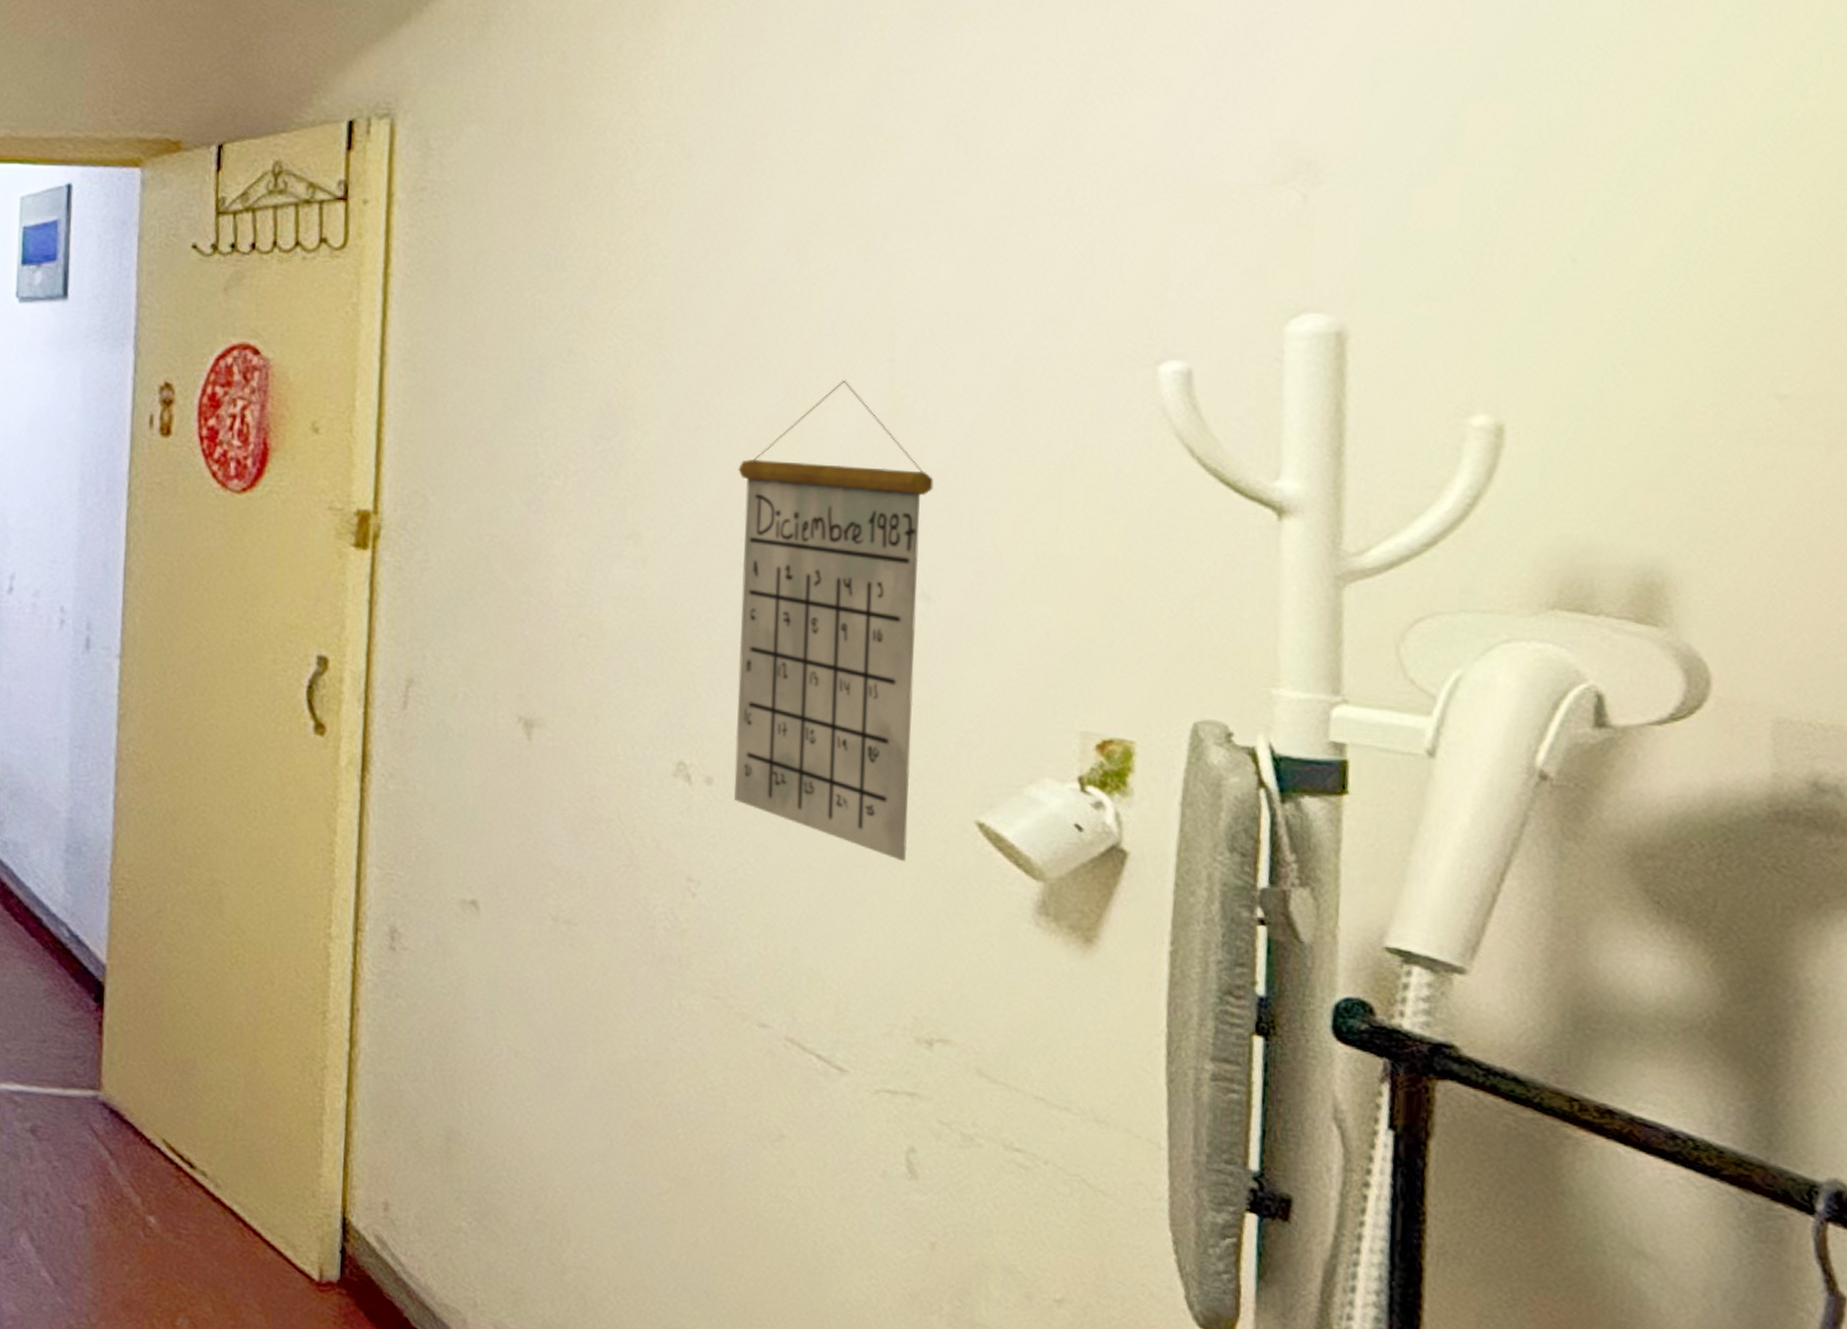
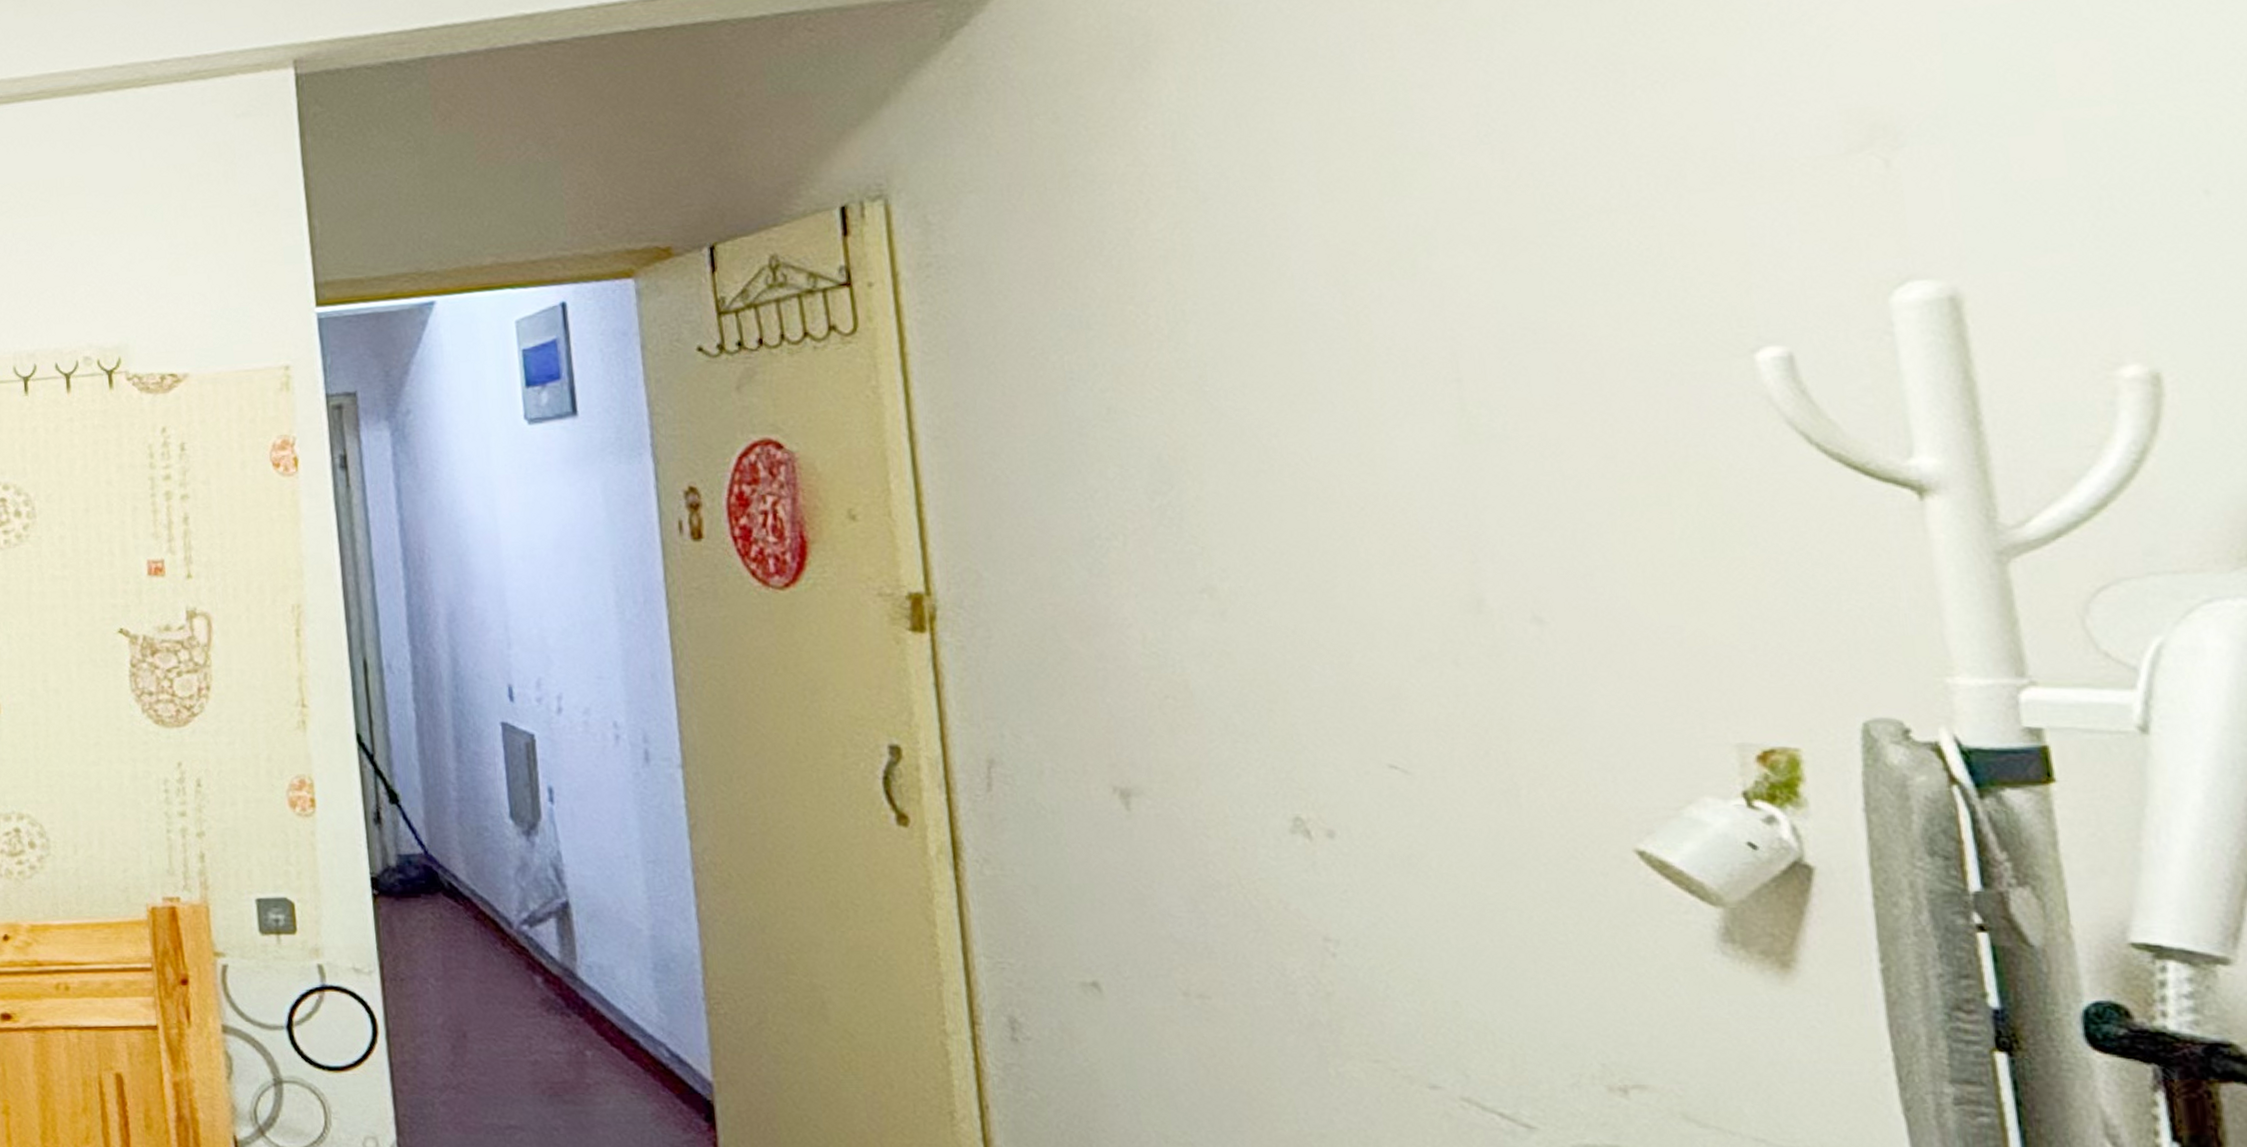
calendar: present [734,380,934,862] -> none [1309,406,1563,900]

